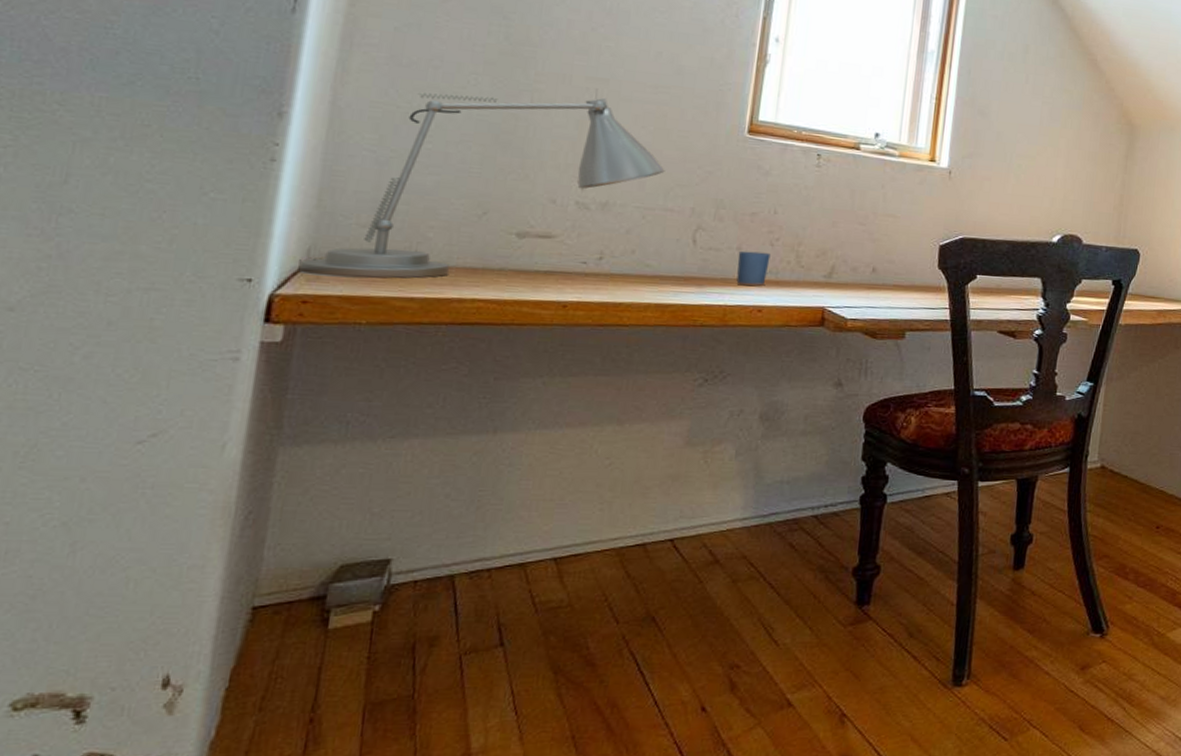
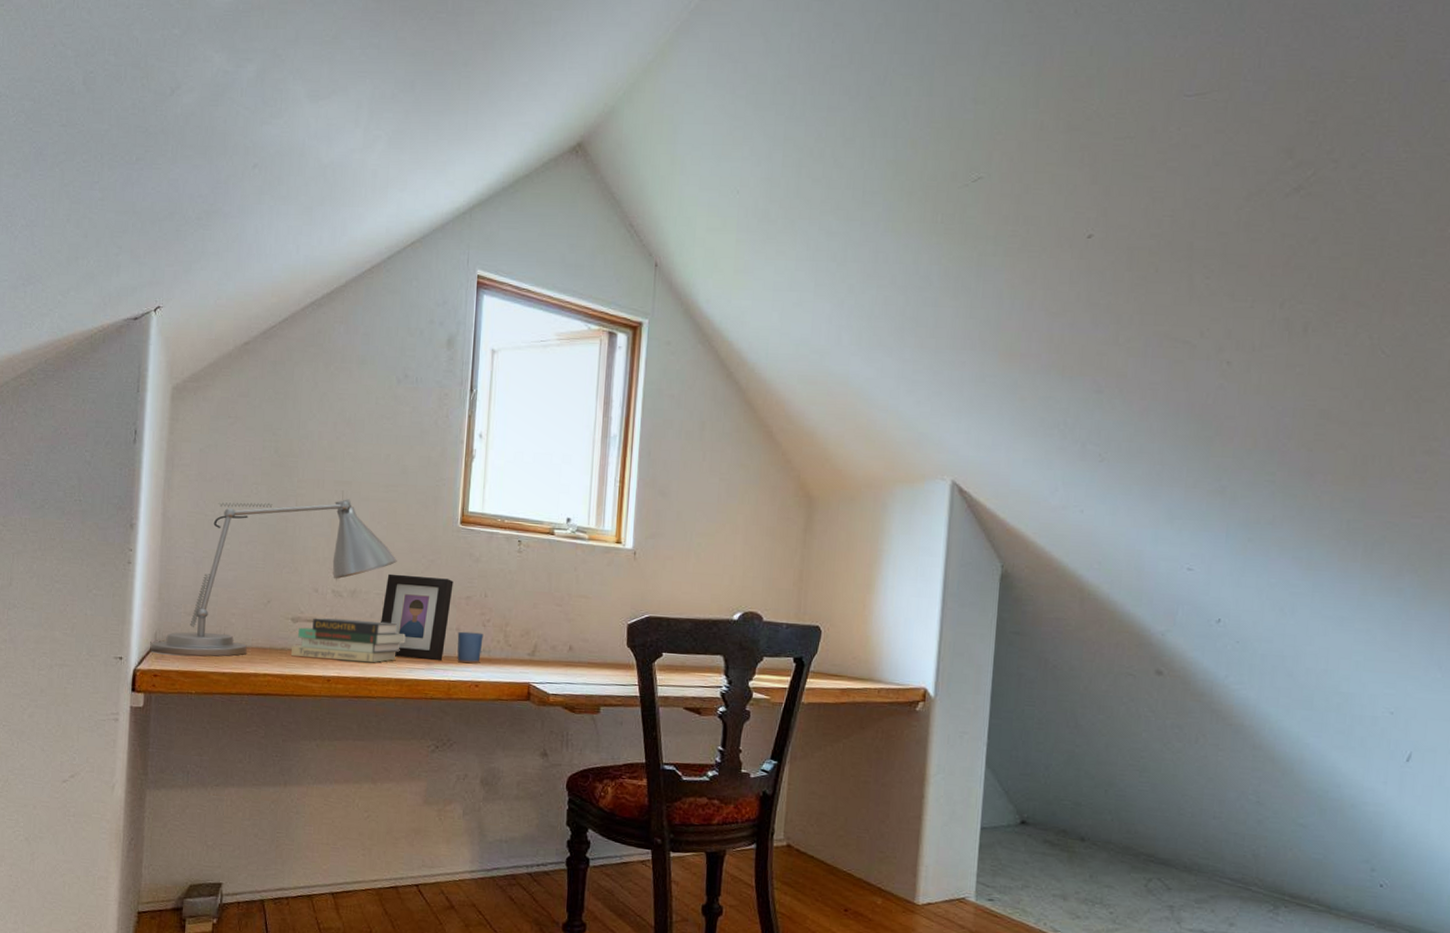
books: none [512,233,672,286] -> present [290,618,406,663]
picture frame: none [639,184,736,284] -> present [381,573,454,661]

